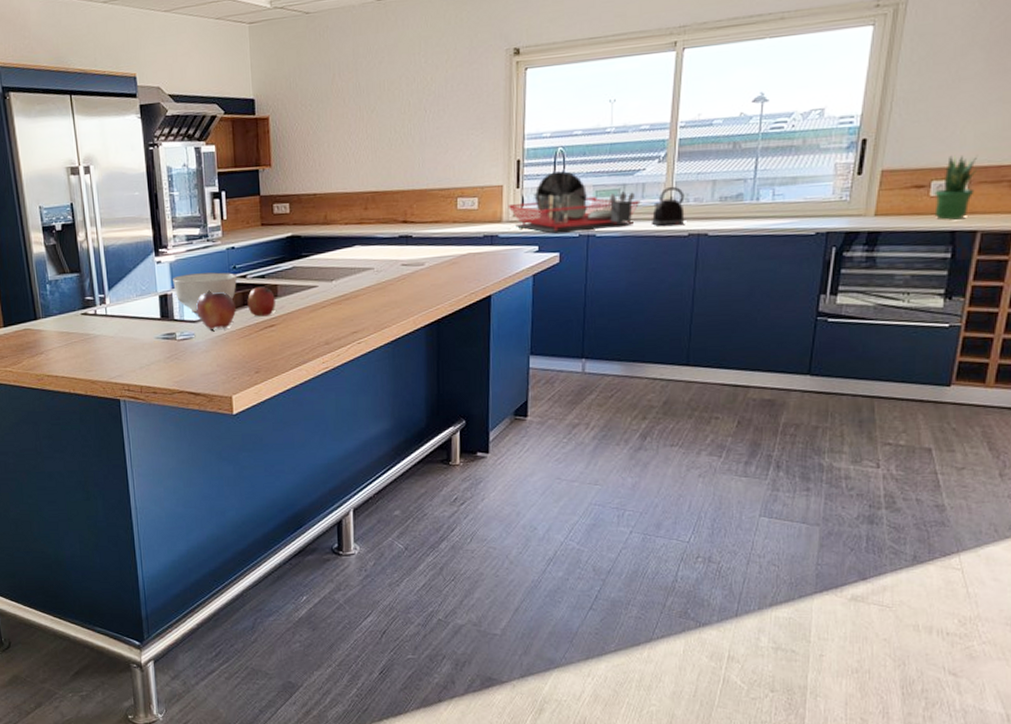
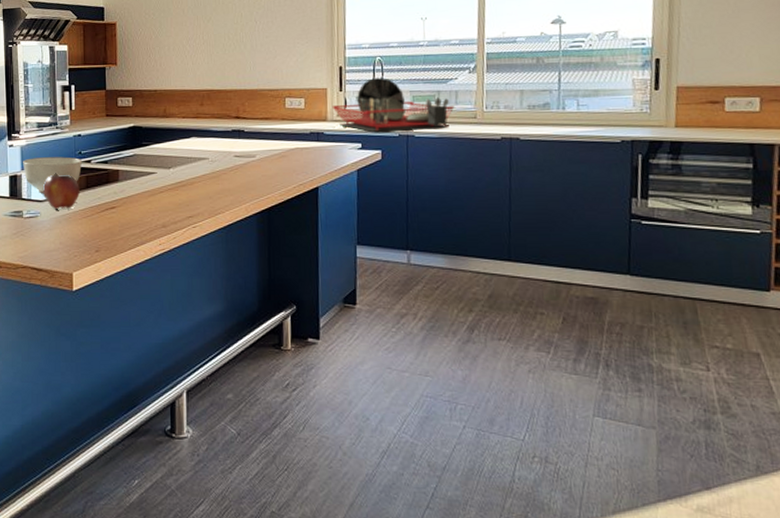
fruit: present [247,287,275,317] -> none [90,171,117,199]
kettle: present [652,186,685,227] -> none [466,94,497,130]
planter: present [934,155,979,221] -> none [729,75,768,134]

